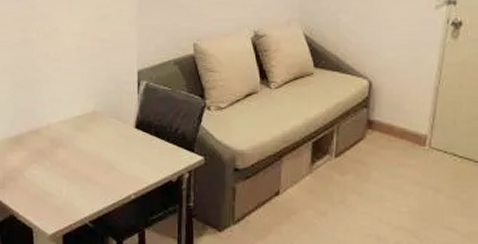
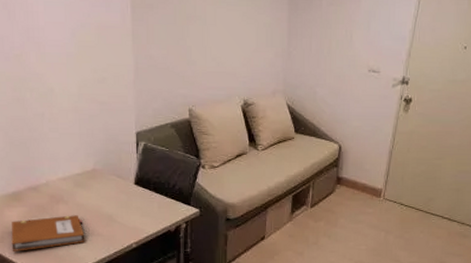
notebook: none [12,161,83,199] -> present [11,215,85,251]

